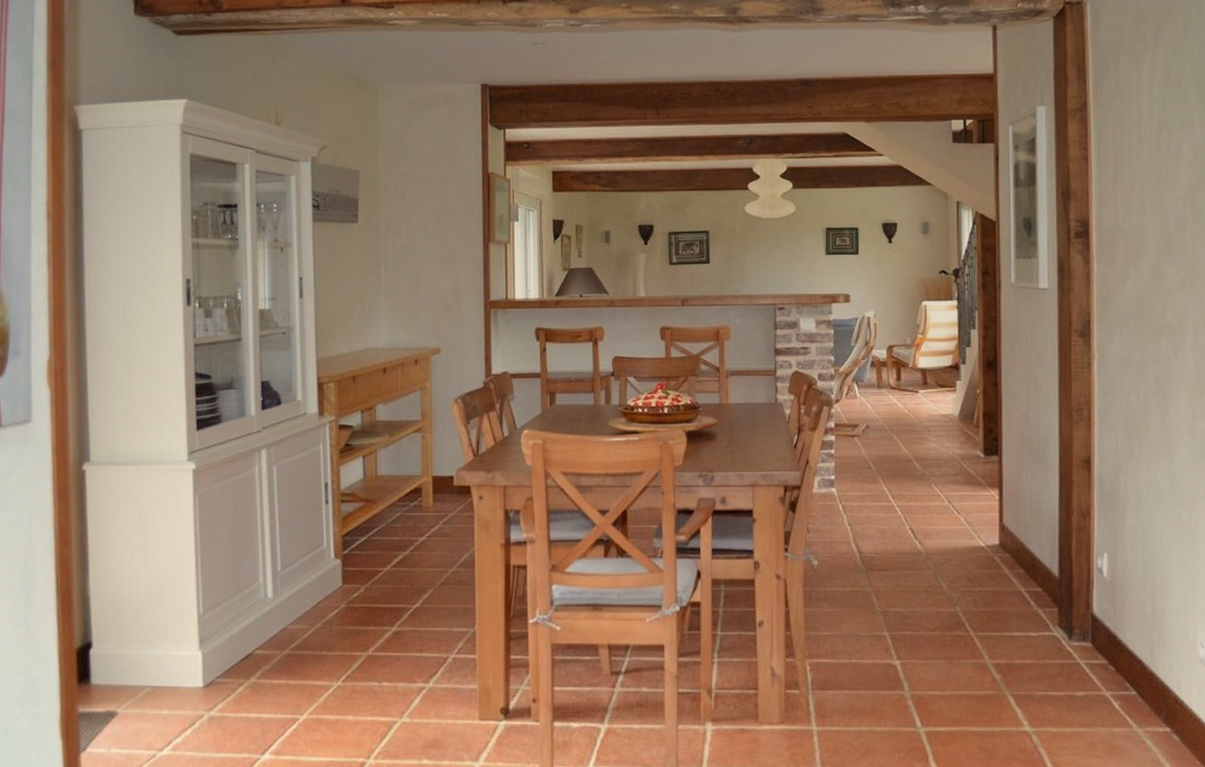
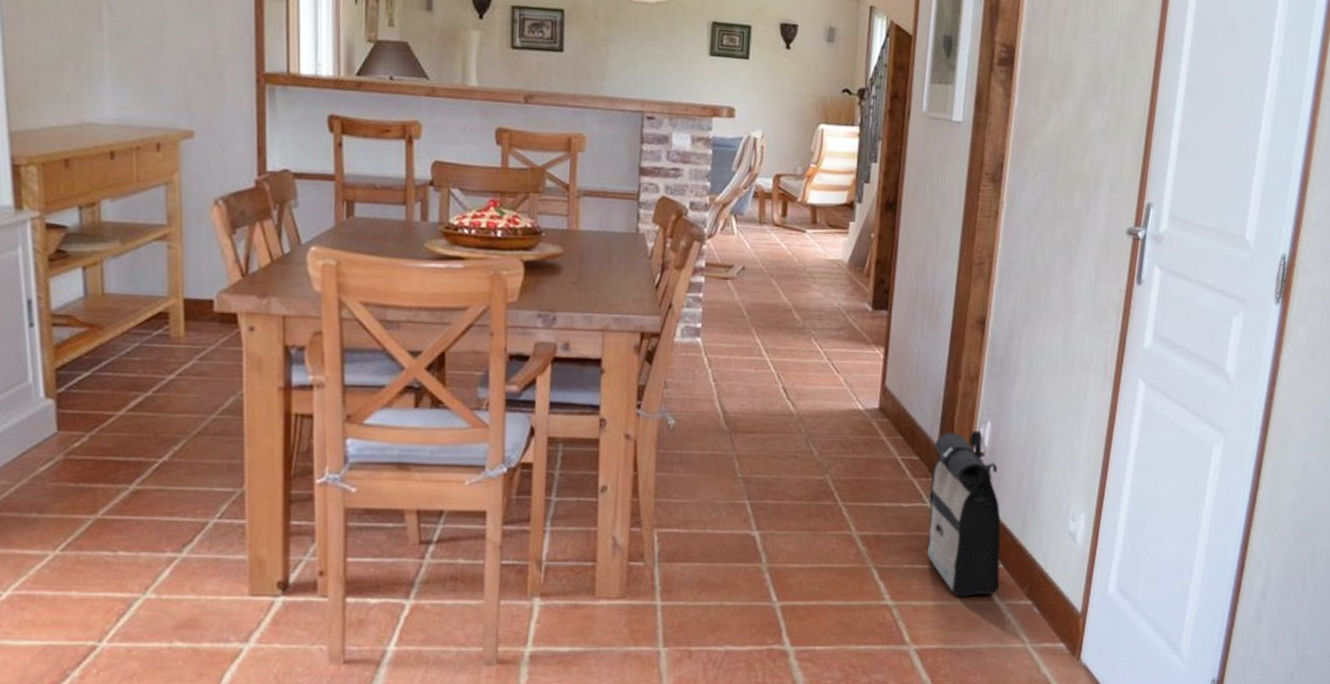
backpack: none [1055,562,1136,723] -> present [927,431,1001,597]

